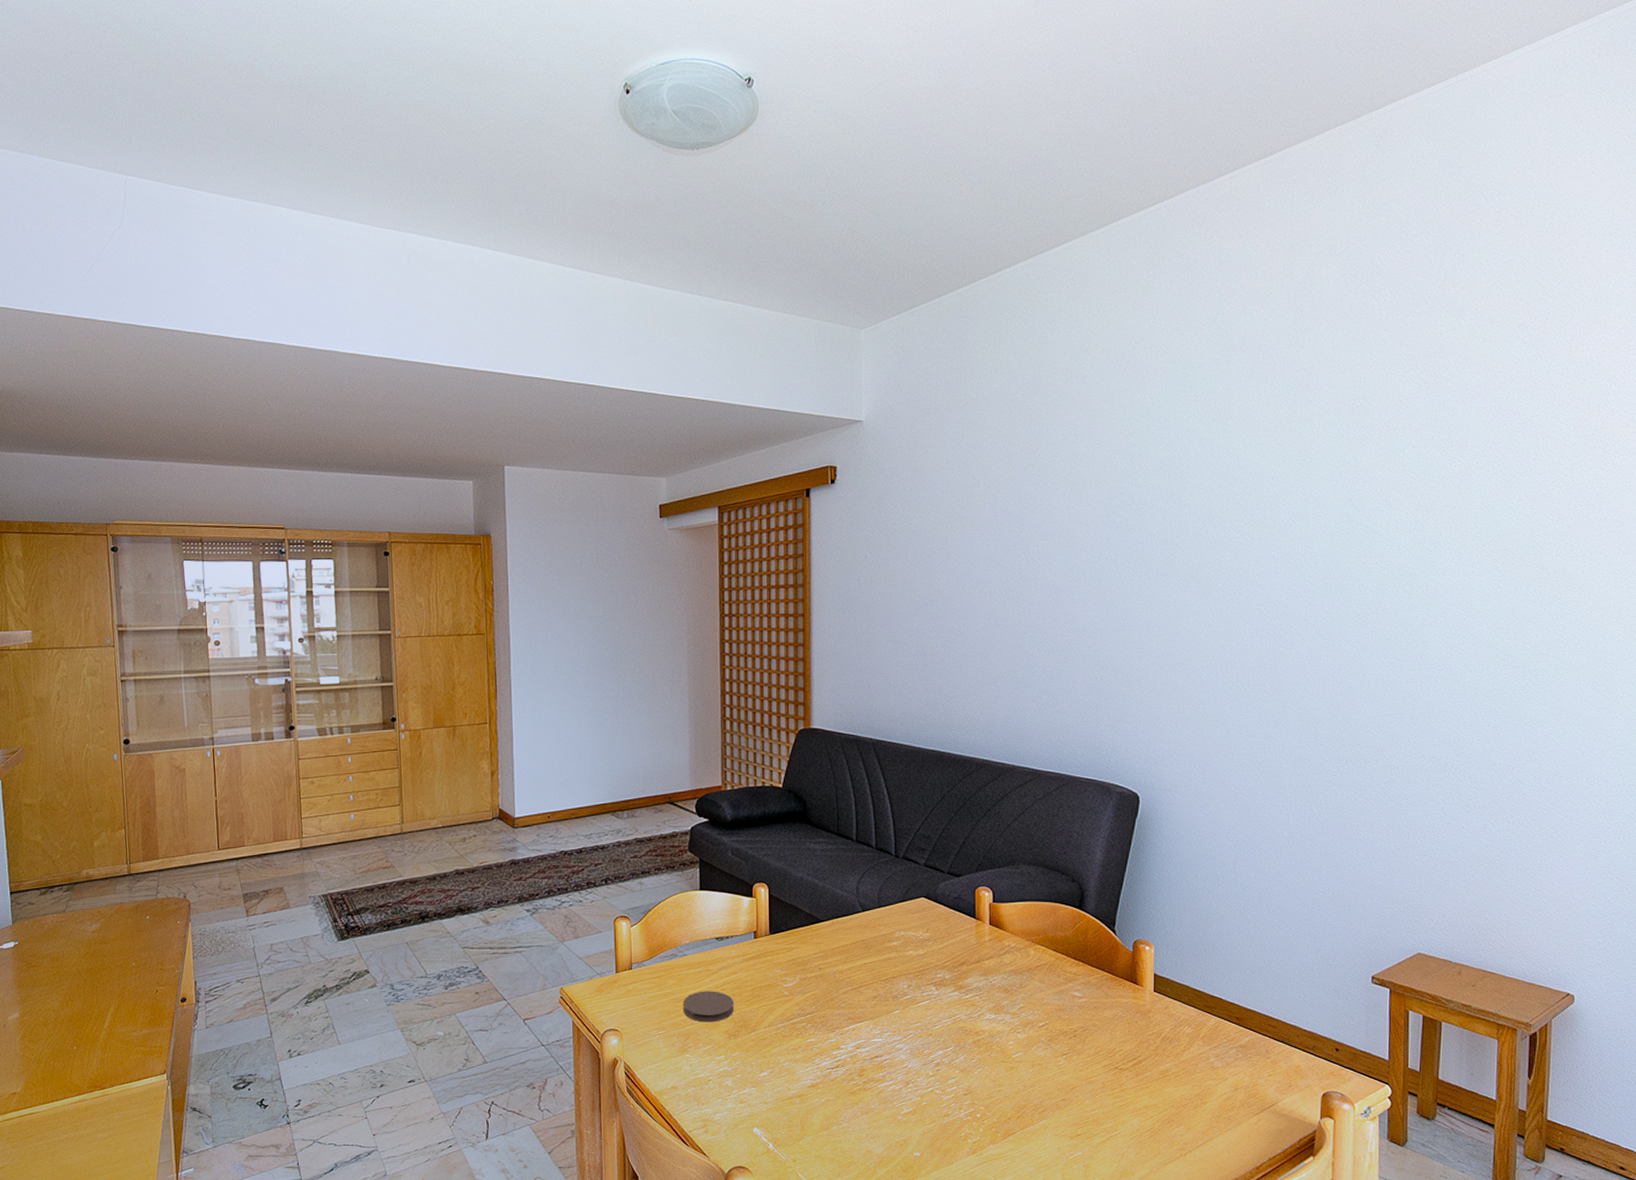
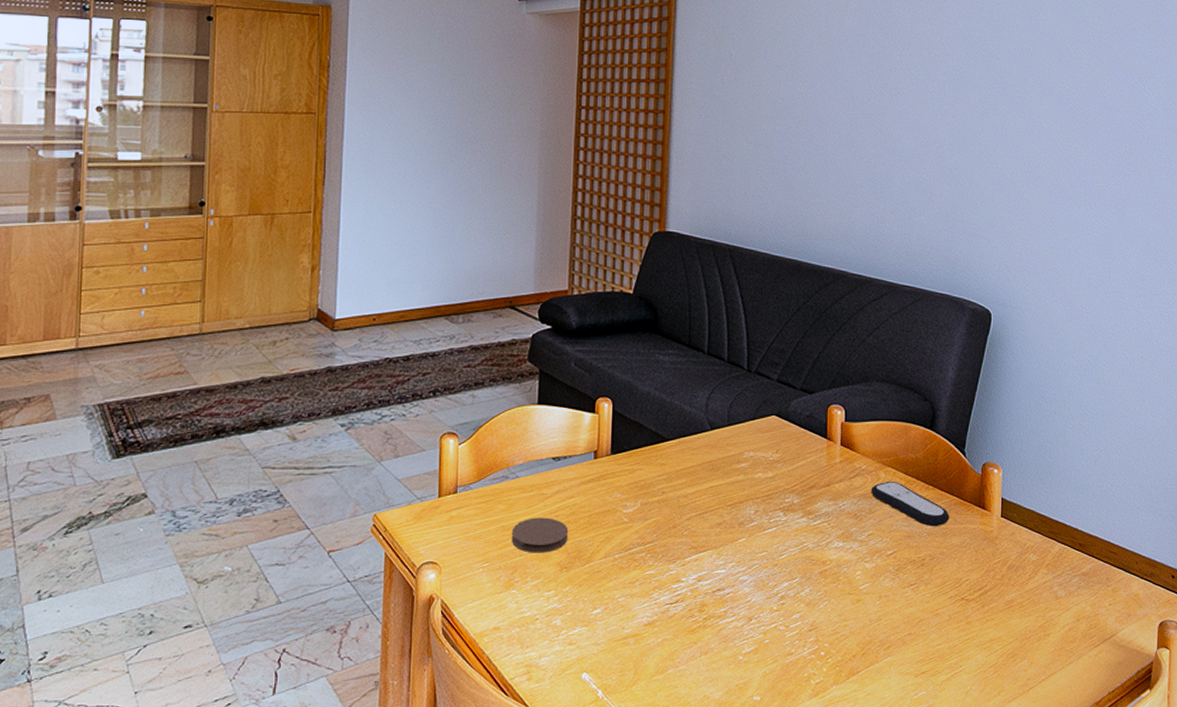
remote control: none [1020,957,1101,1000] -> present [870,481,950,526]

